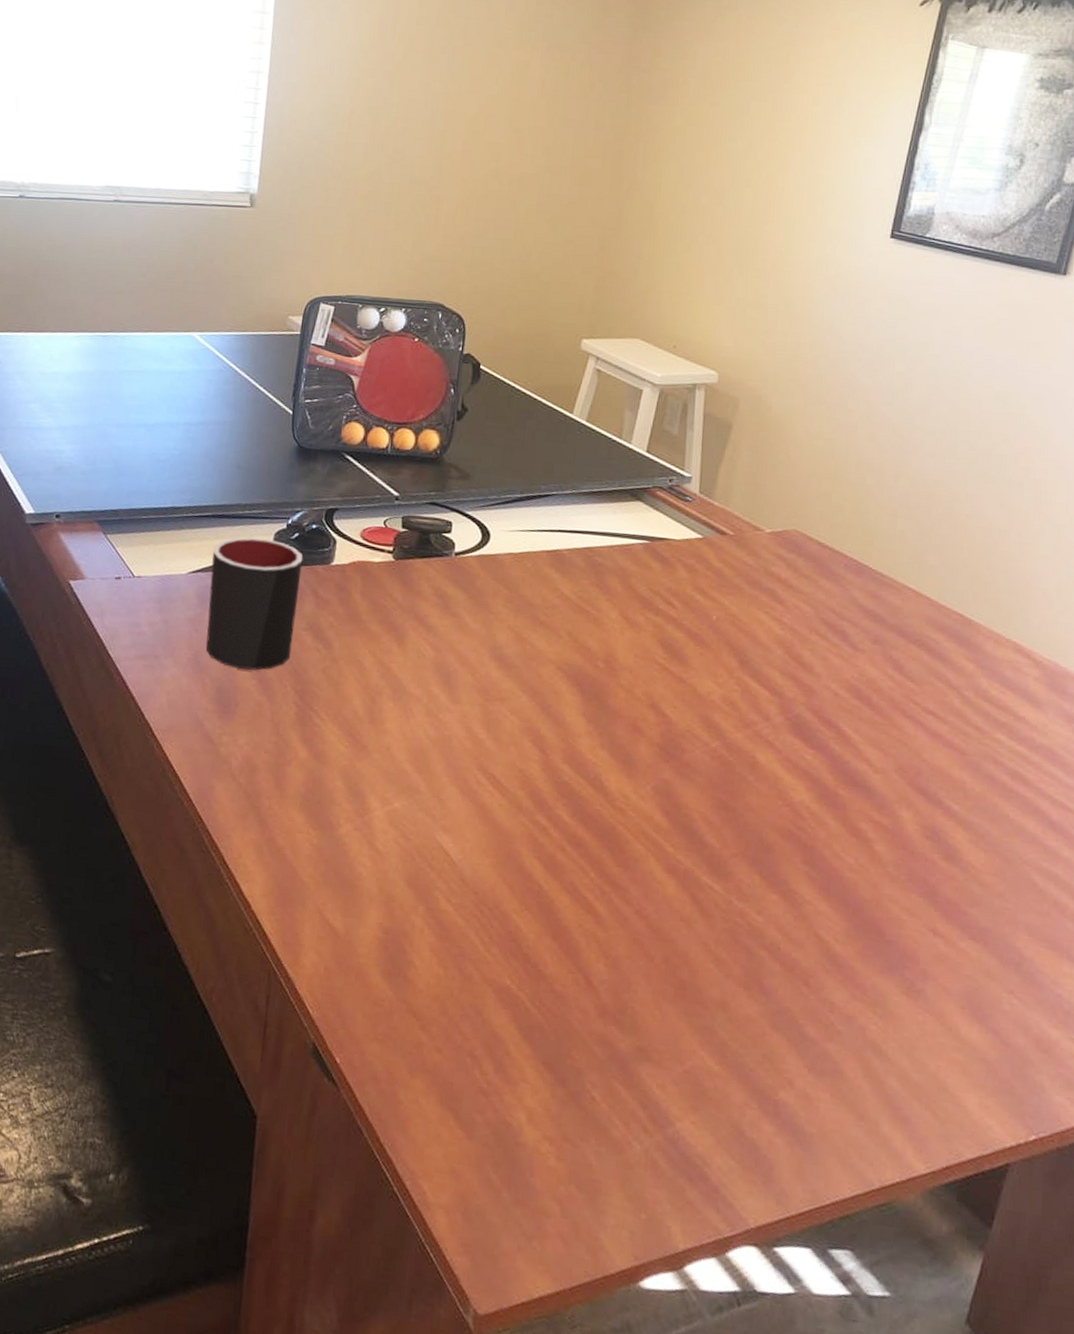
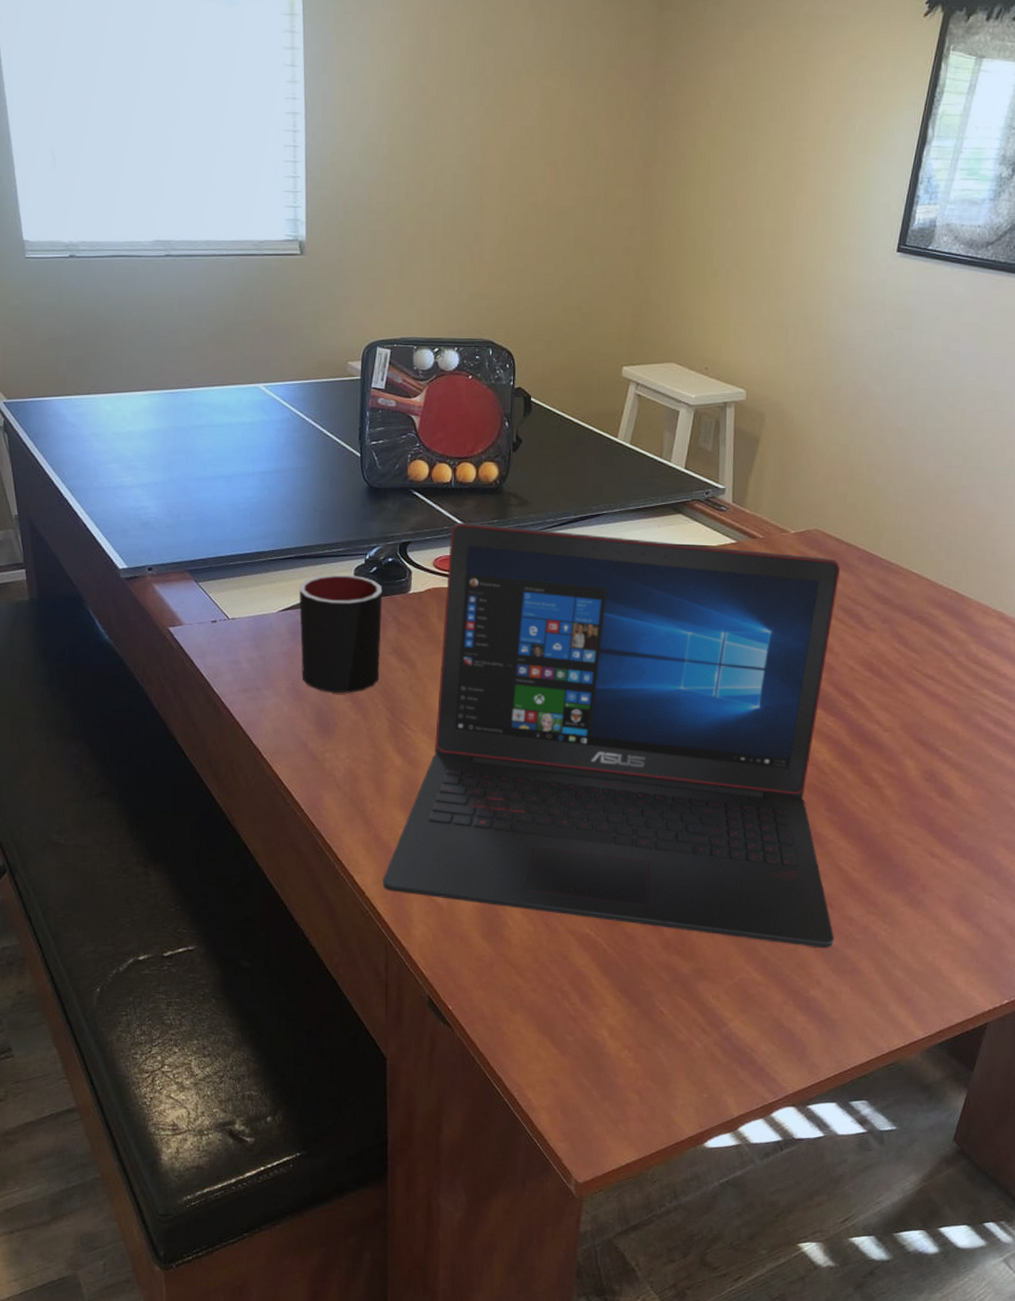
laptop: none [272,491,824,1039] -> present [382,522,841,949]

